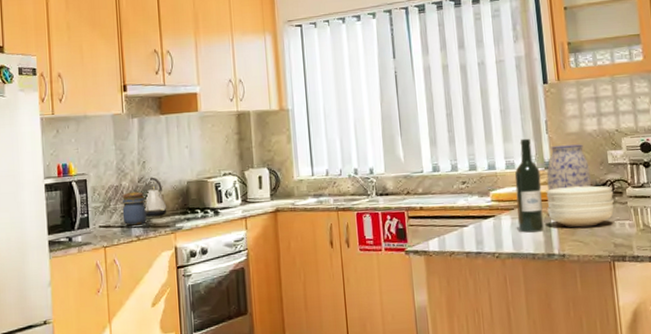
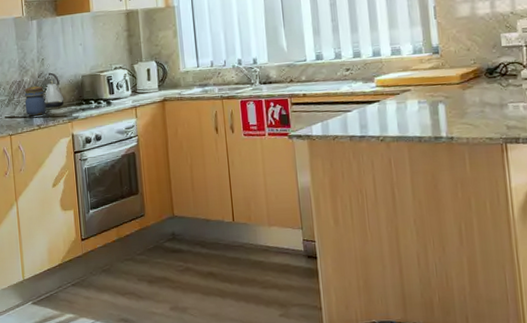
wine bottle: present [514,138,544,233] -> none [400,24,431,117]
vase: present [546,144,592,191] -> none [434,28,483,76]
bowl: present [546,185,615,228] -> none [433,69,508,111]

